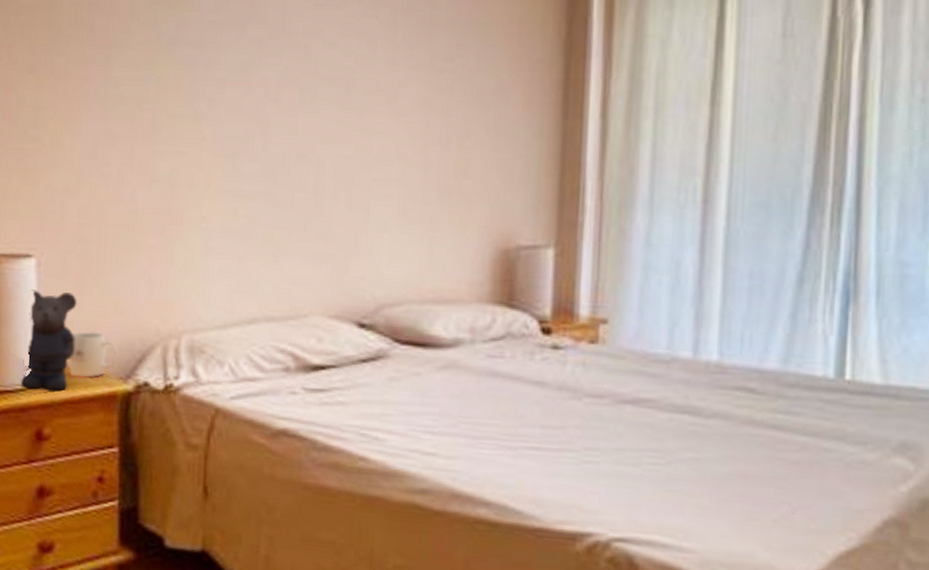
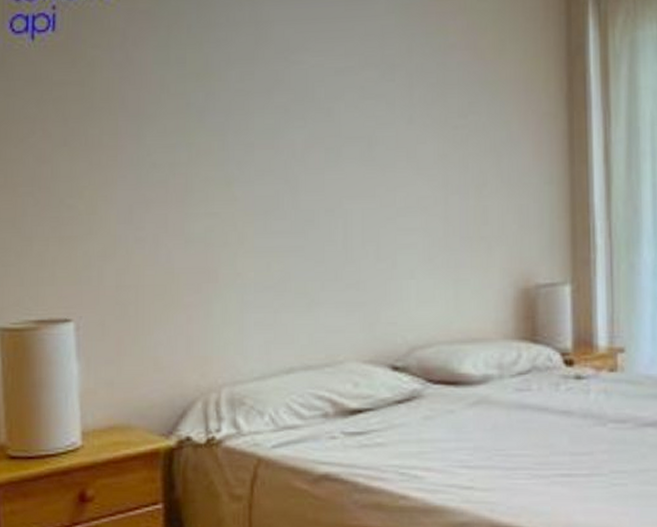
bear: present [20,289,78,391] -> none [62,353,118,452]
mug: present [68,331,118,378] -> none [110,390,159,437]

